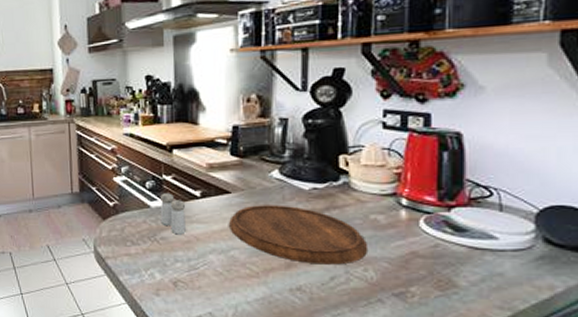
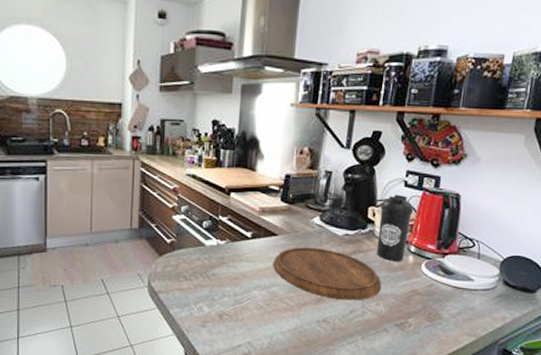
salt and pepper shaker: present [160,193,186,235] -> none [213,233,238,272]
water bottle: none [353,138,399,217] -> present [376,194,414,261]

